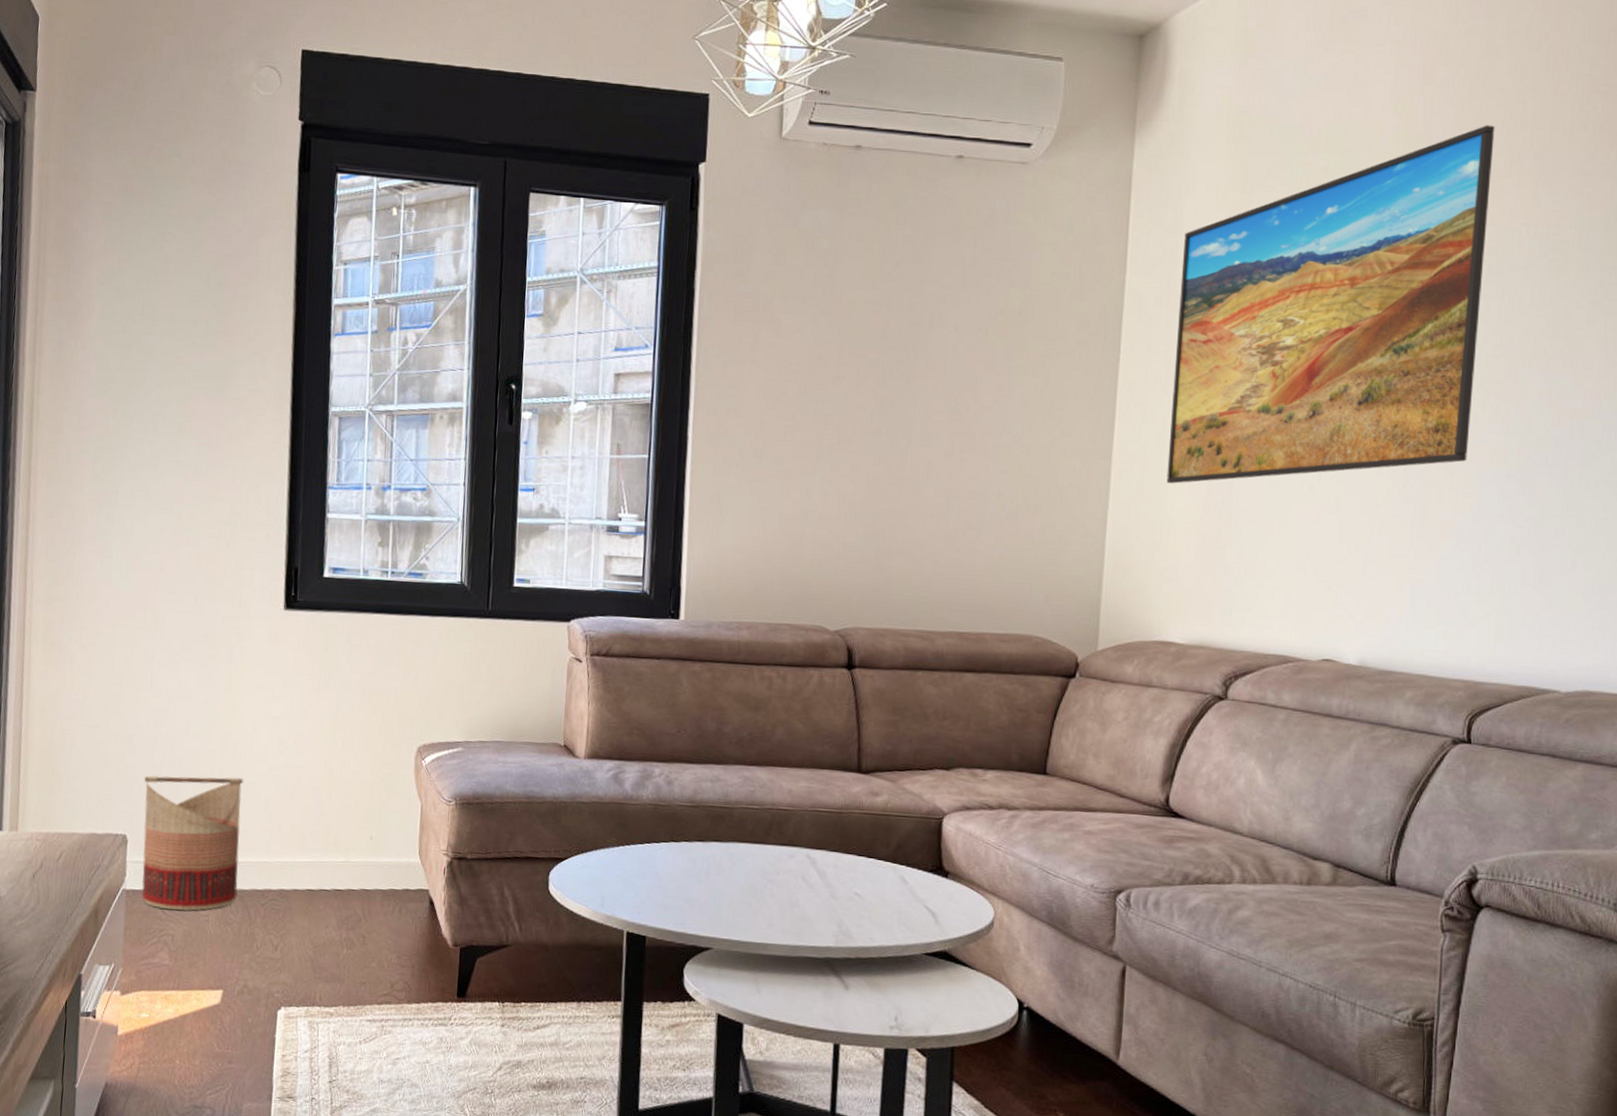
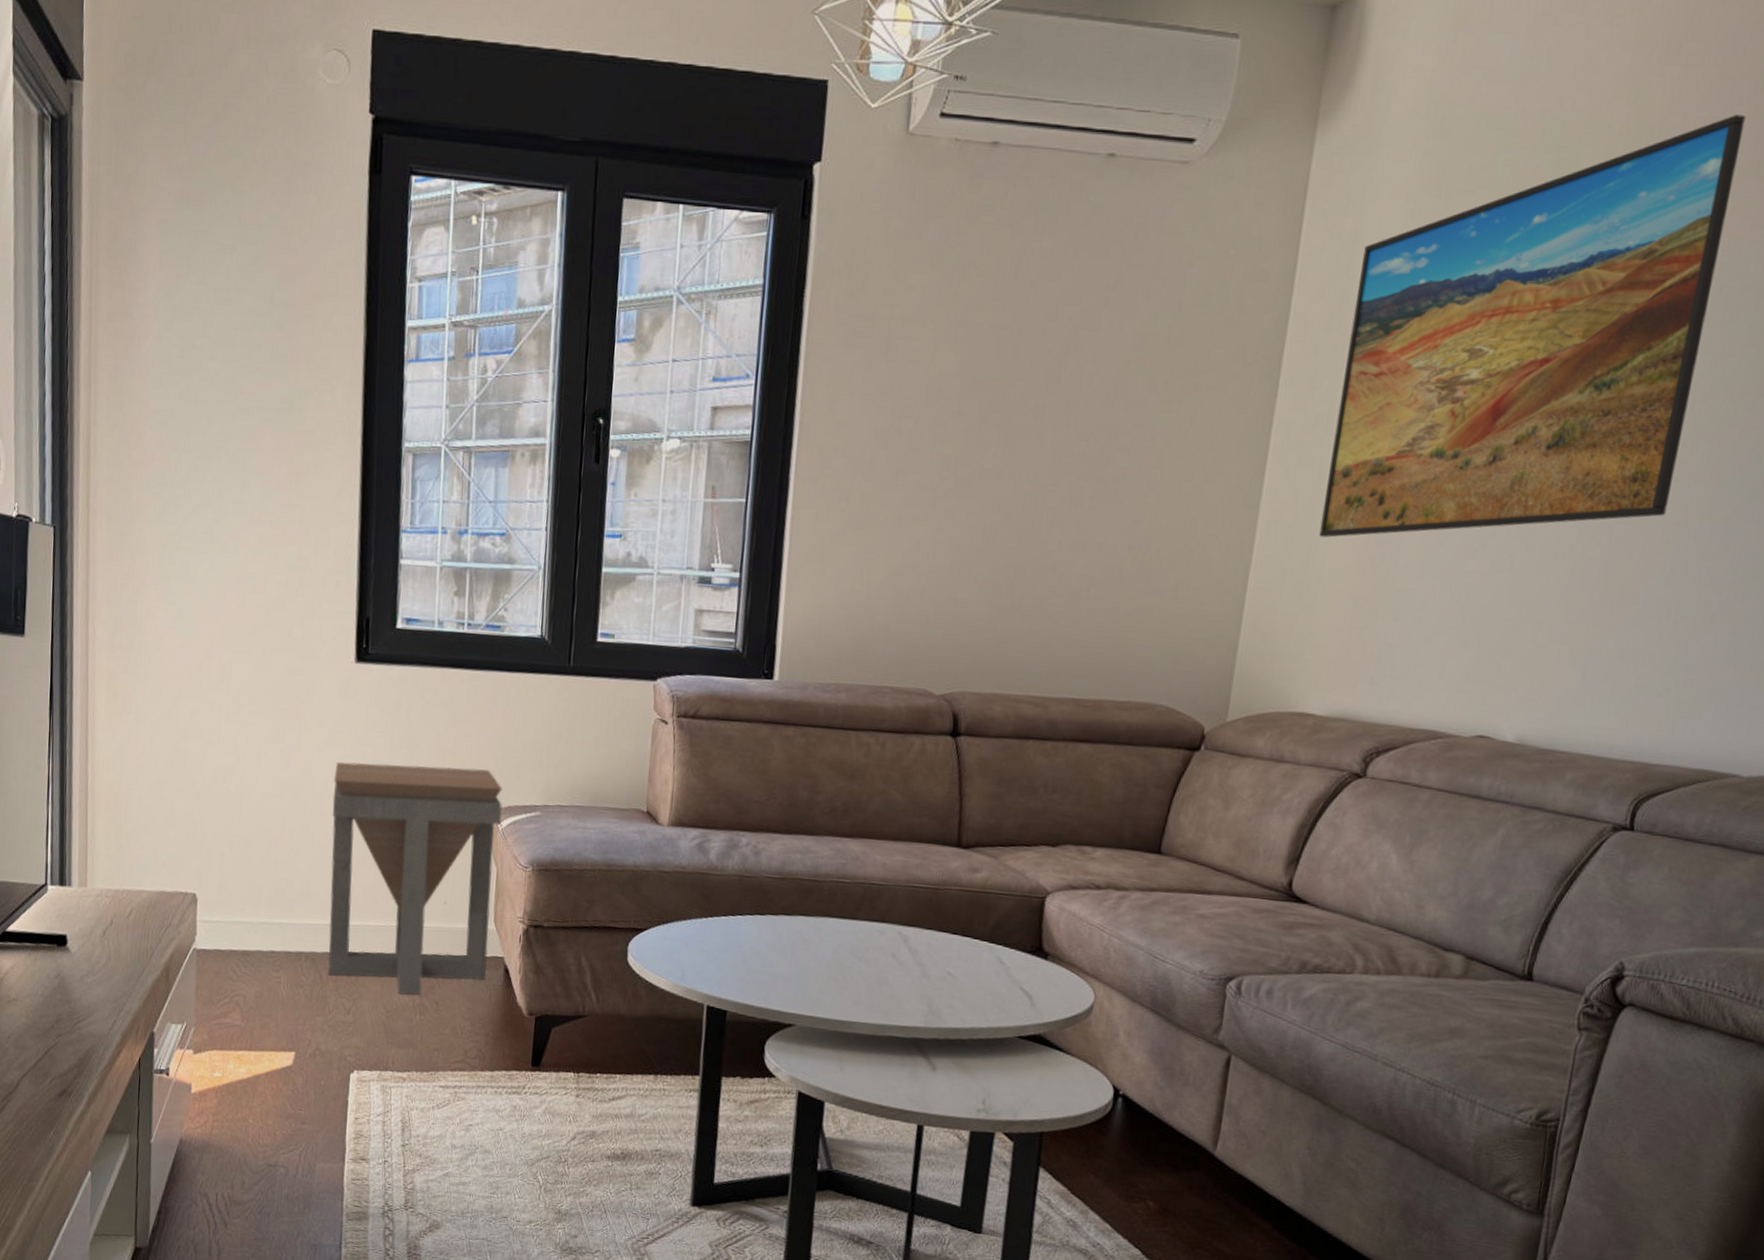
basket: present [141,775,244,911] -> none [212,833,315,972]
side table: none [256,704,426,931] -> present [328,761,503,996]

